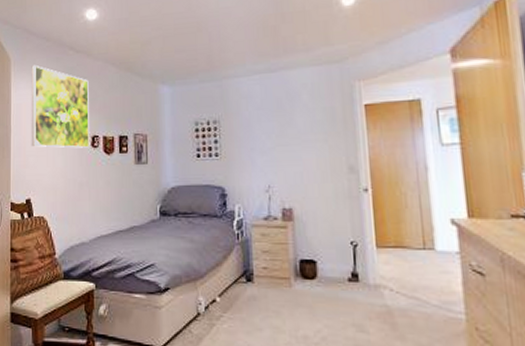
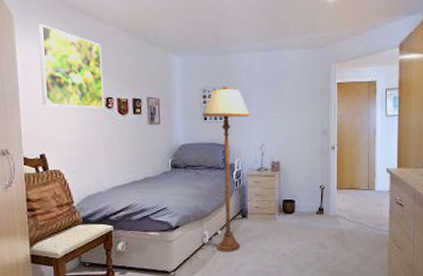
floor lamp: none [194,116,252,328] -> present [202,85,250,252]

